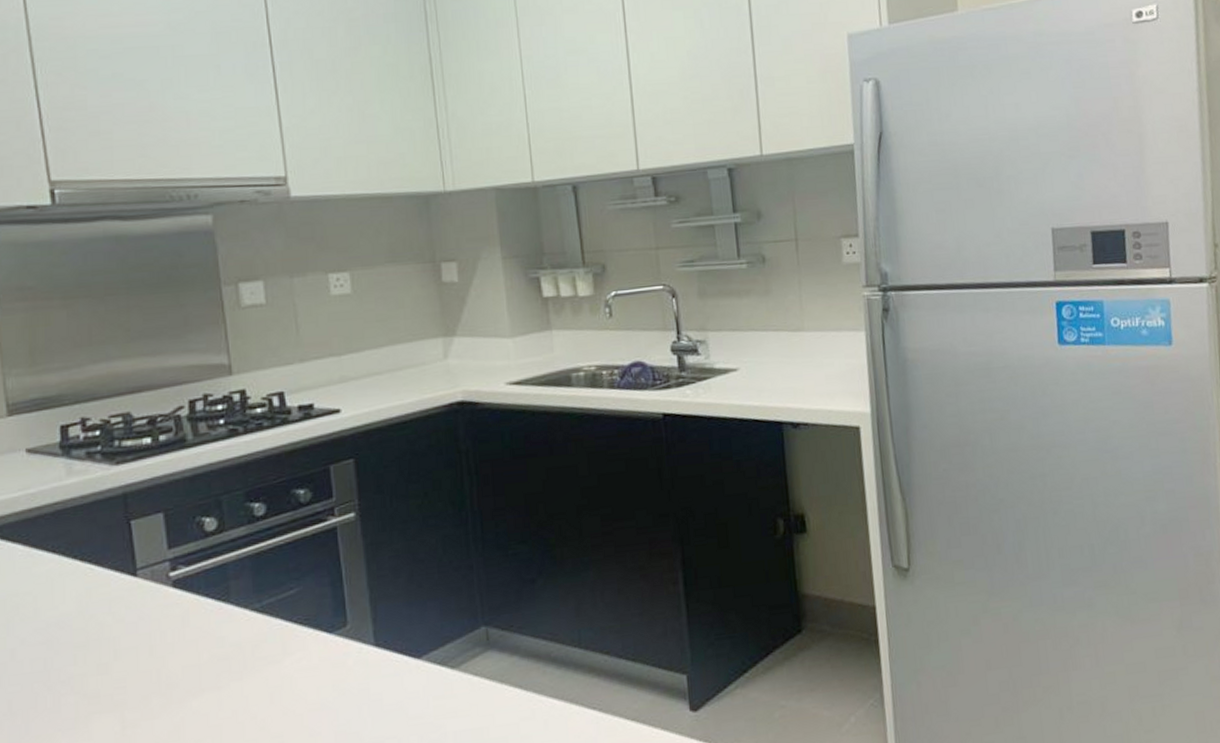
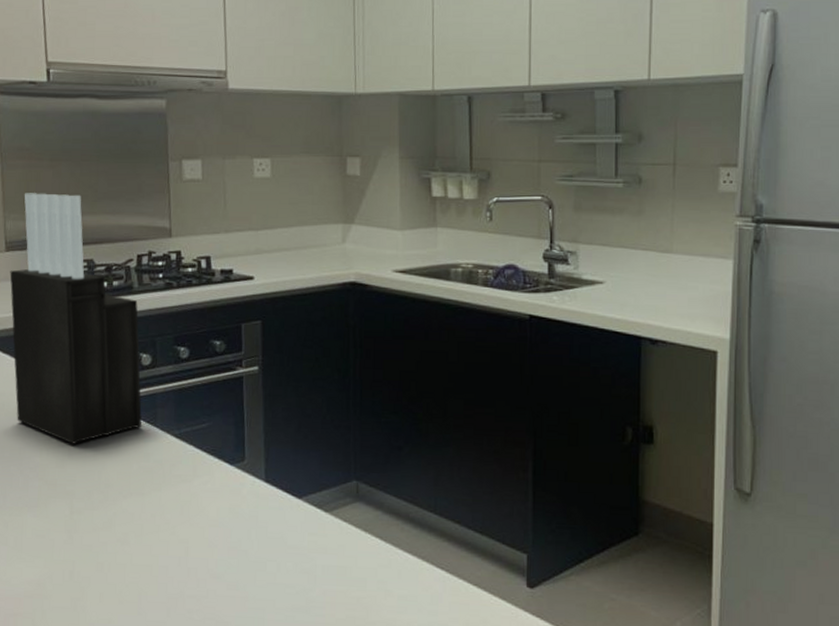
knife block: none [15,336,212,642] -> present [10,193,142,444]

